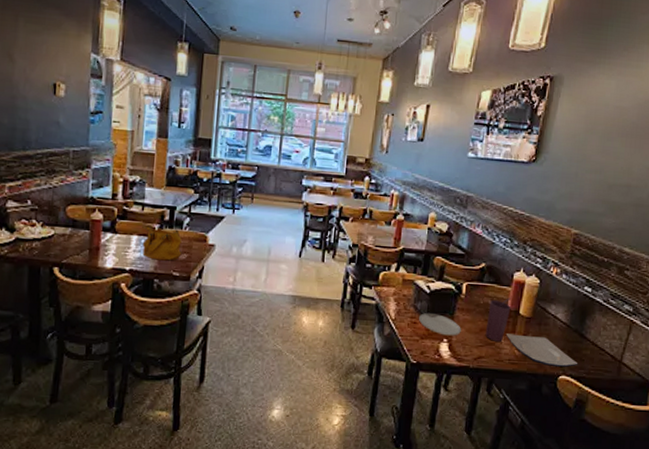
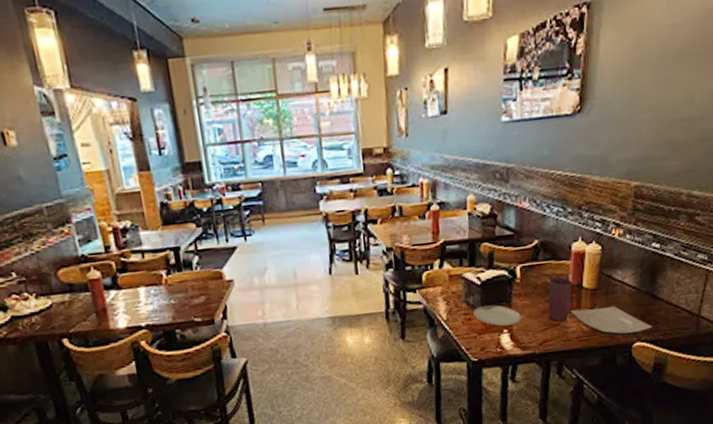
handbag: present [143,226,182,261] -> none [152,270,199,310]

